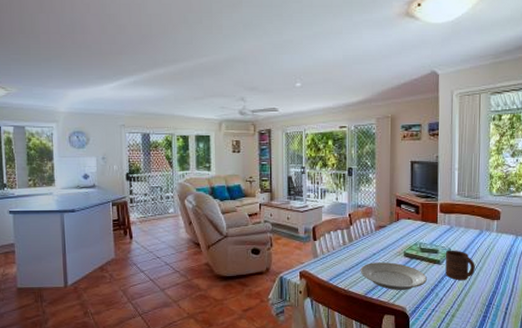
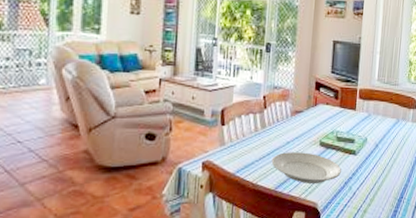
cup: present [445,250,475,280] -> none [360,139,390,172]

